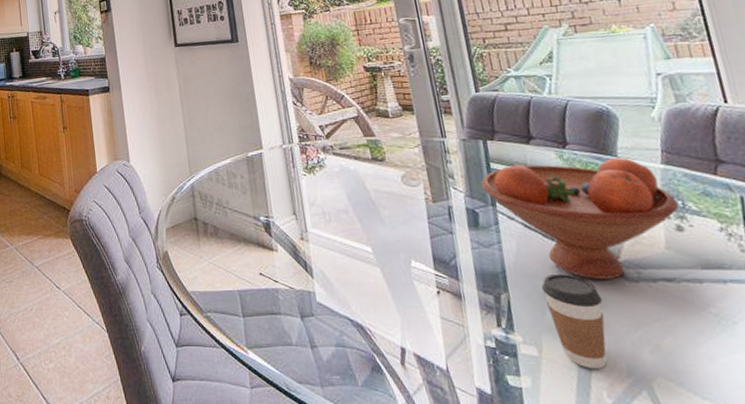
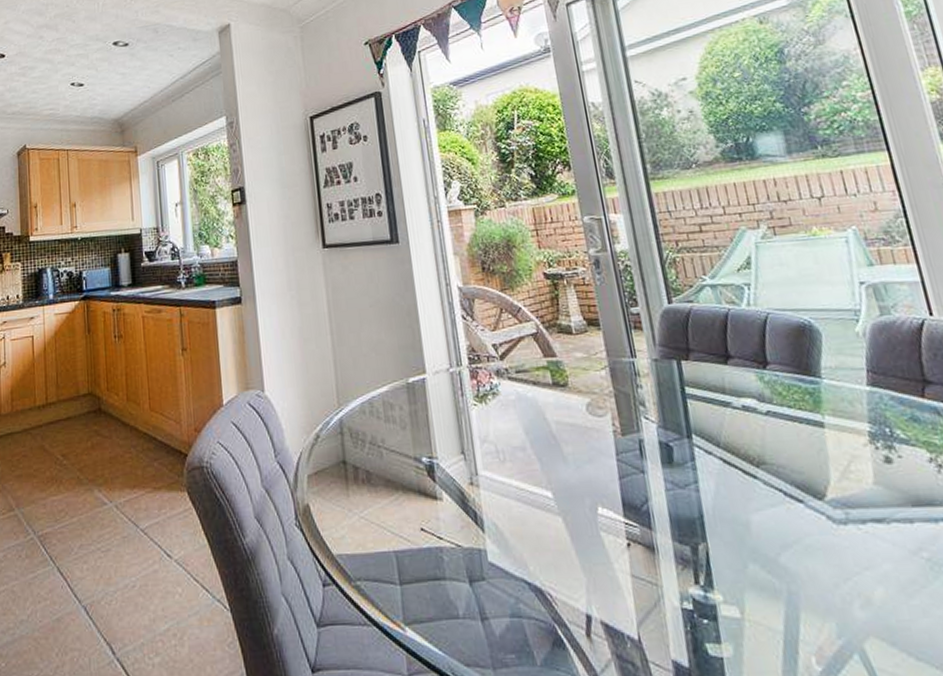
fruit bowl: present [481,158,679,280] -> none [676,379,887,523]
coffee cup: present [542,274,607,369] -> none [743,517,815,630]

